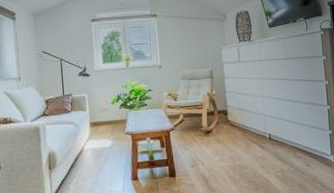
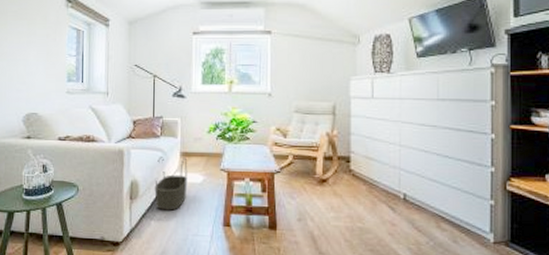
basket: none [70,127,99,175] -> present [154,157,188,211]

